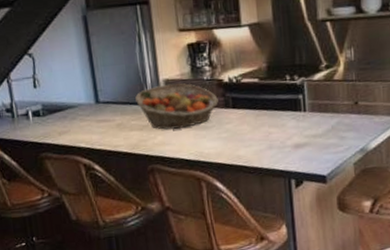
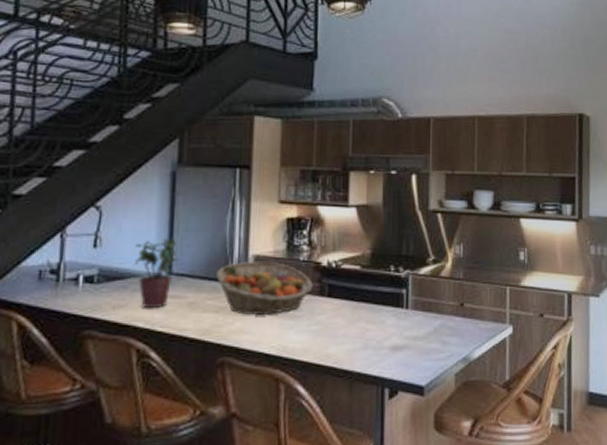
potted plant: none [66,72,101,132] -> present [135,237,177,309]

